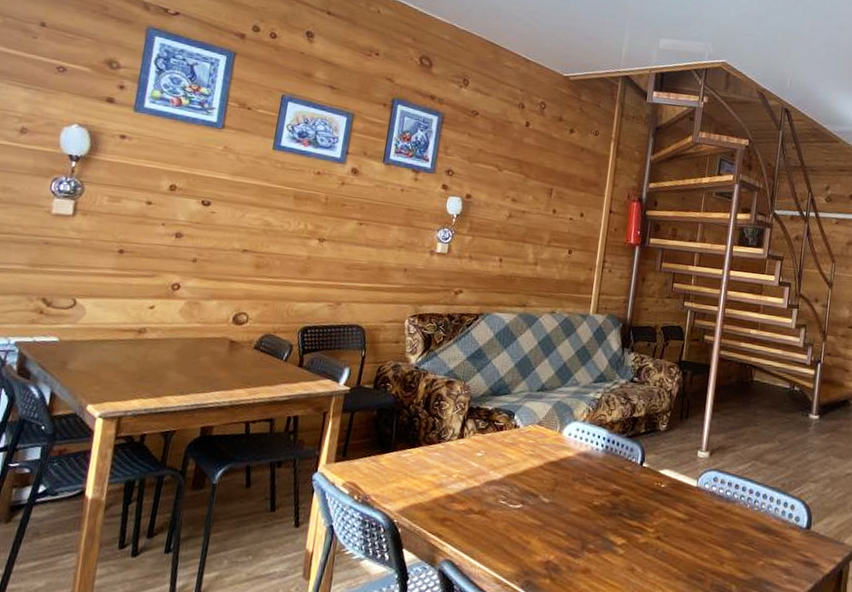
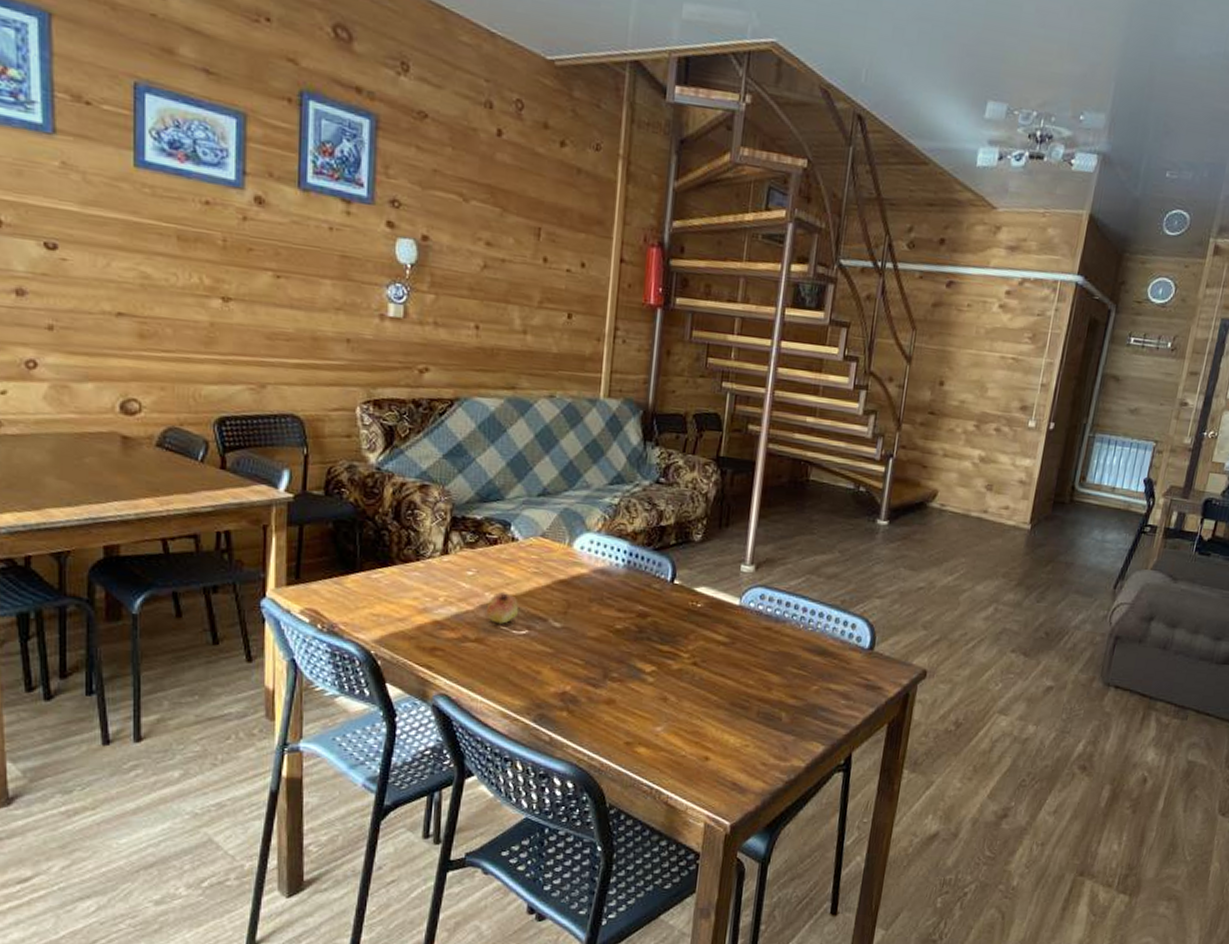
fruit: none [489,470,516,499] -> present [486,591,519,624]

